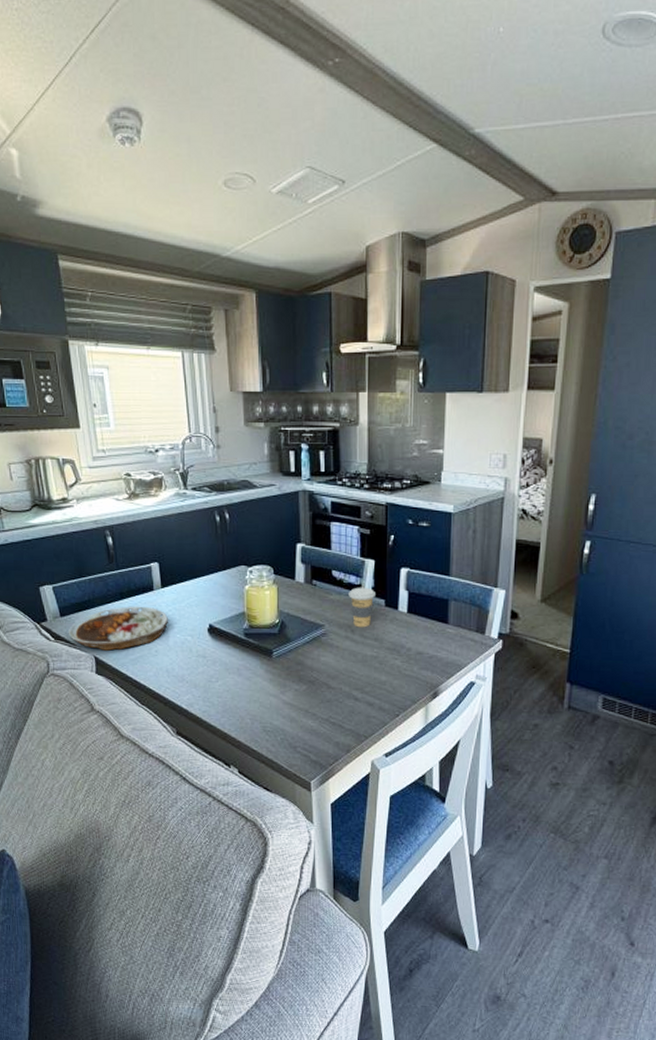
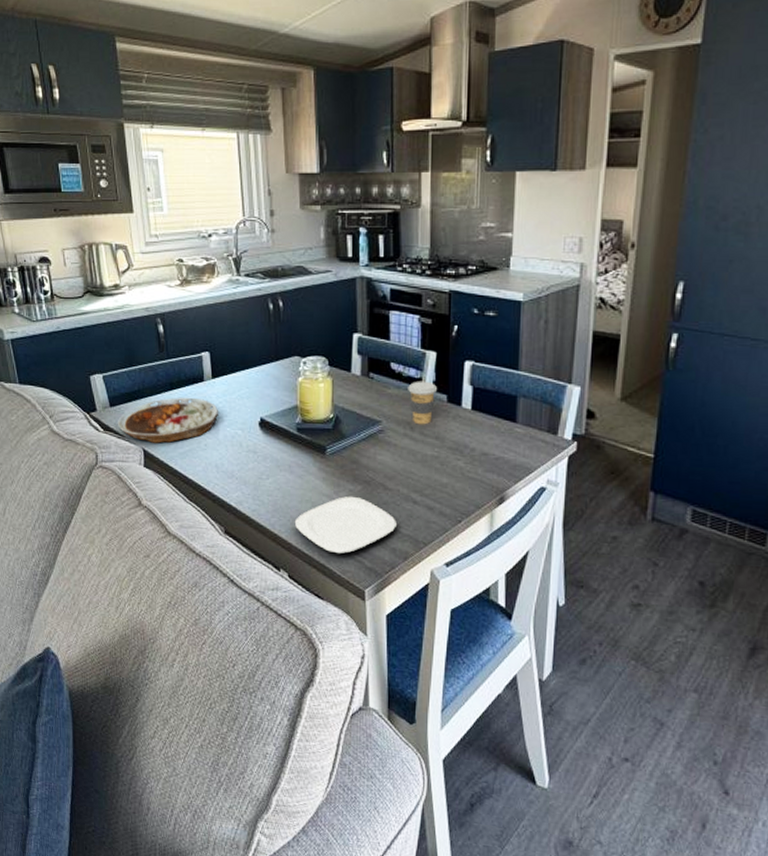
plate: none [243,695,341,750] -> present [294,496,398,555]

